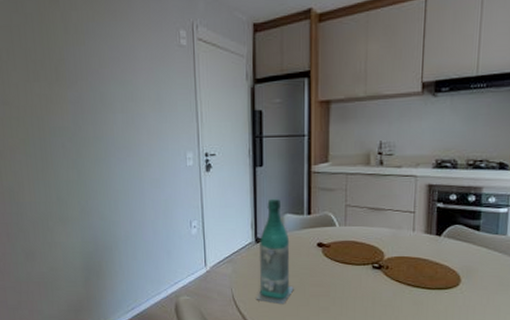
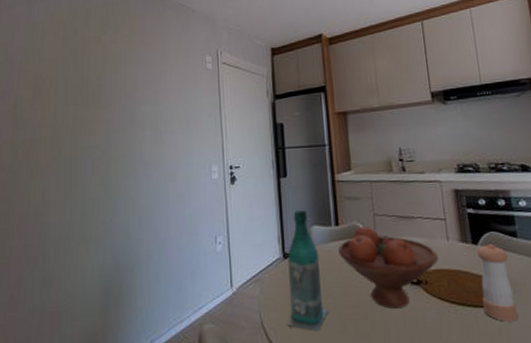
fruit bowl: none [308,215,403,288] -> present [338,225,439,309]
pepper shaker: none [435,235,468,302] -> present [476,243,518,322]

